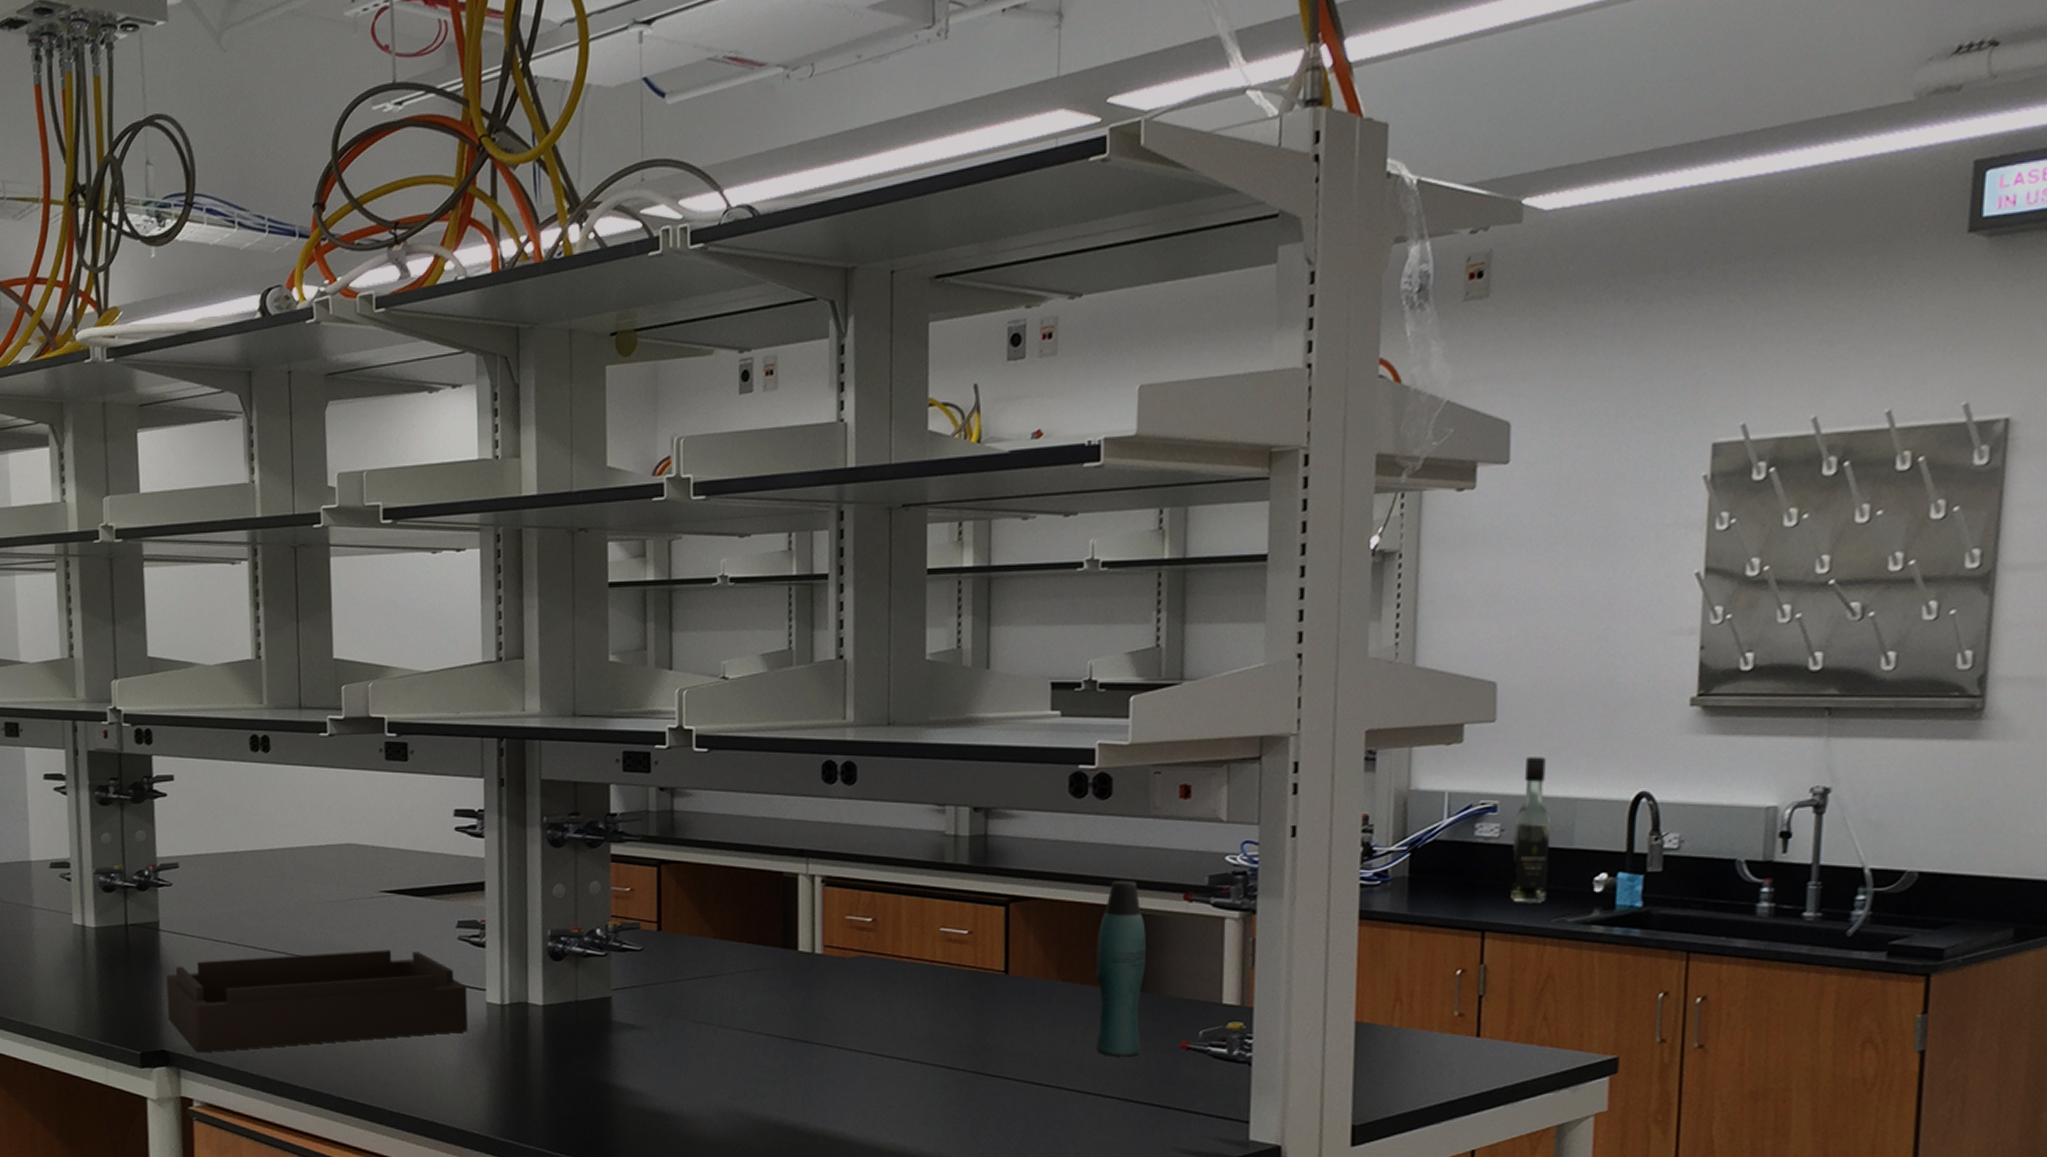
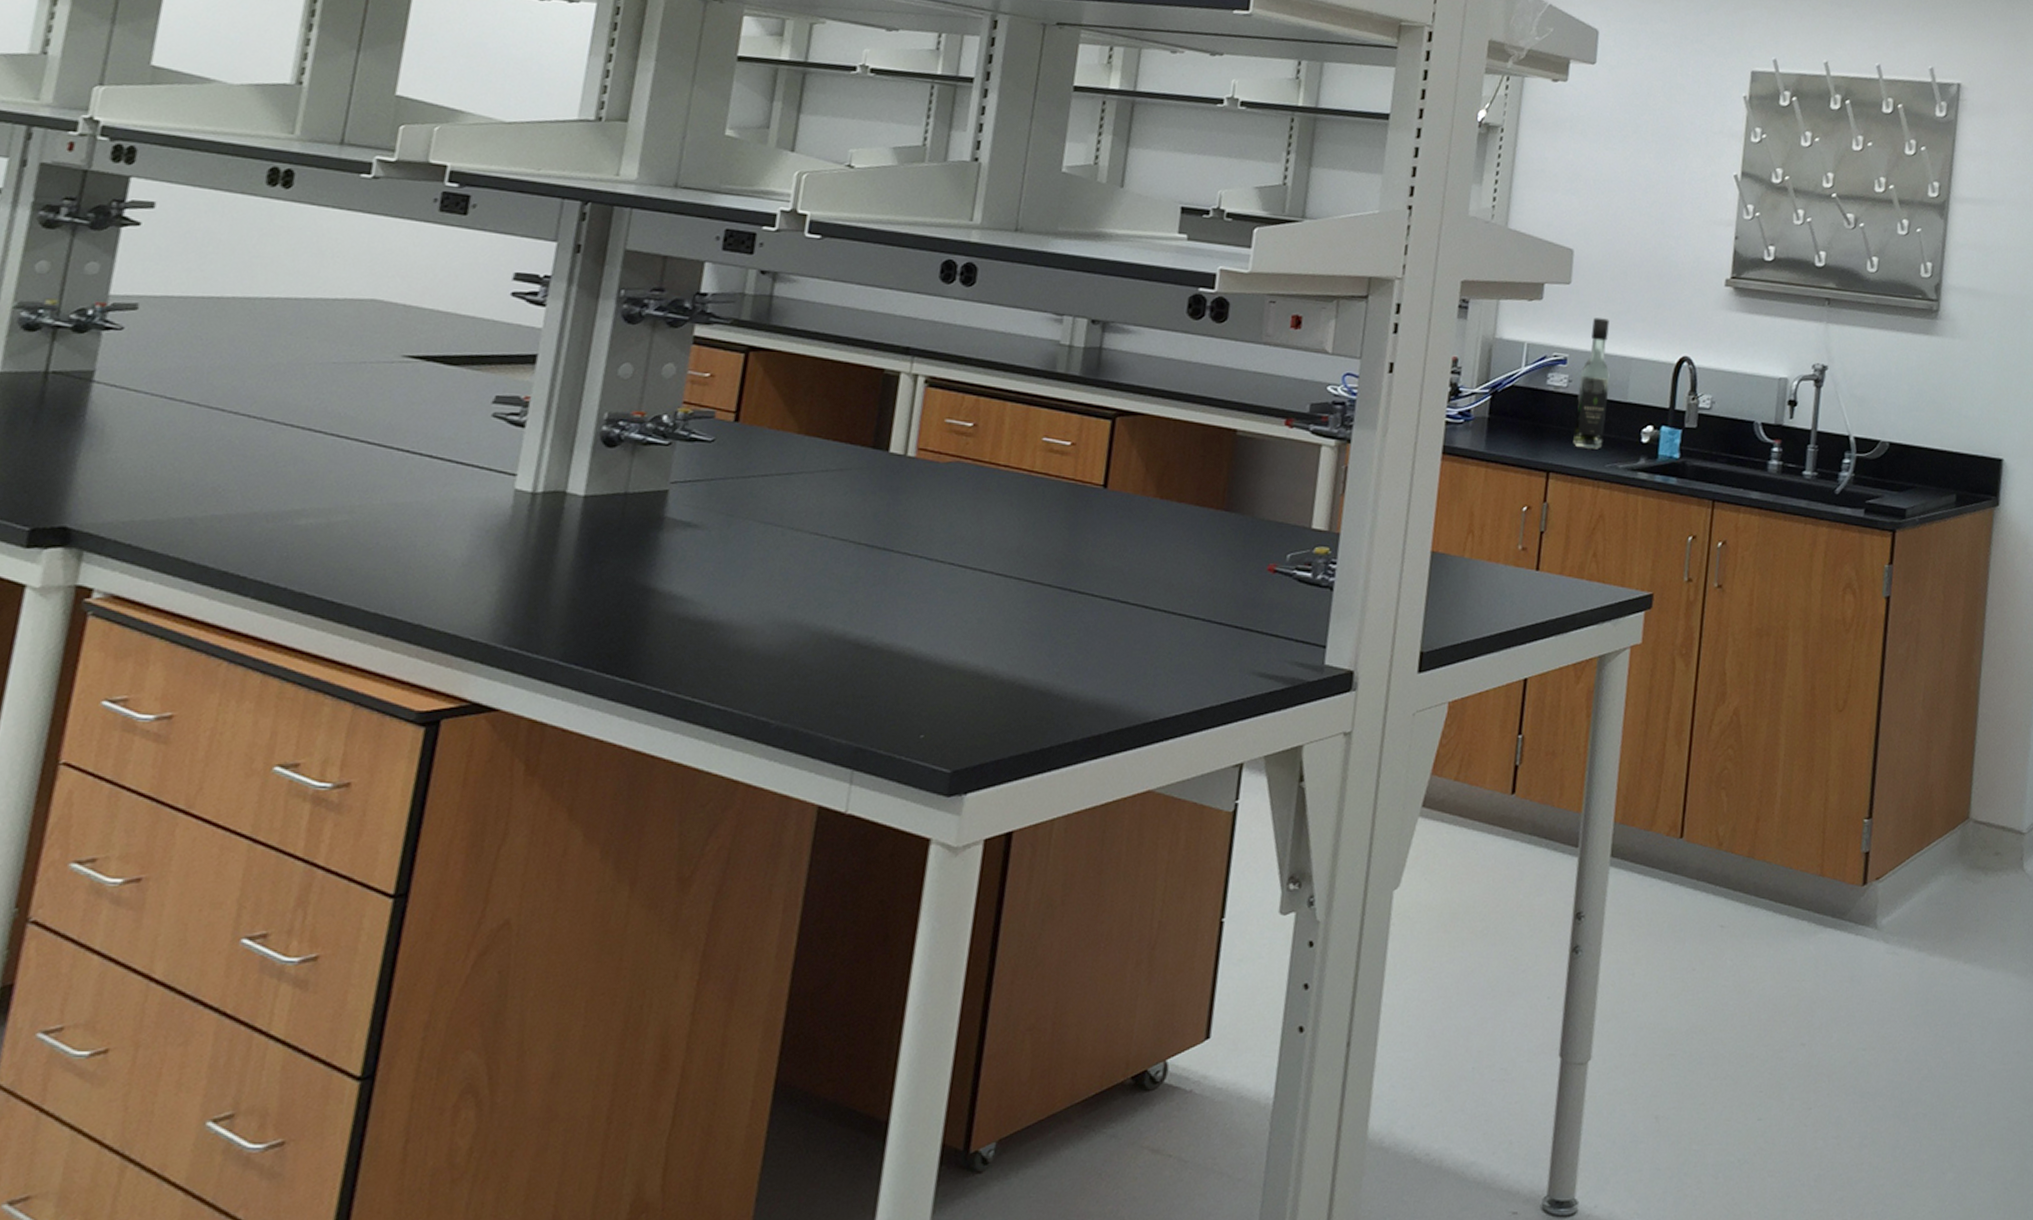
storage tray: present [166,950,467,1053] -> none [80,421,493,533]
bottle: present [1095,880,1146,1057] -> none [1185,402,1246,578]

